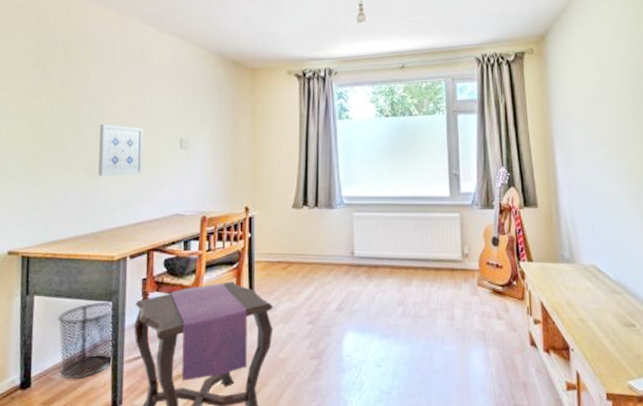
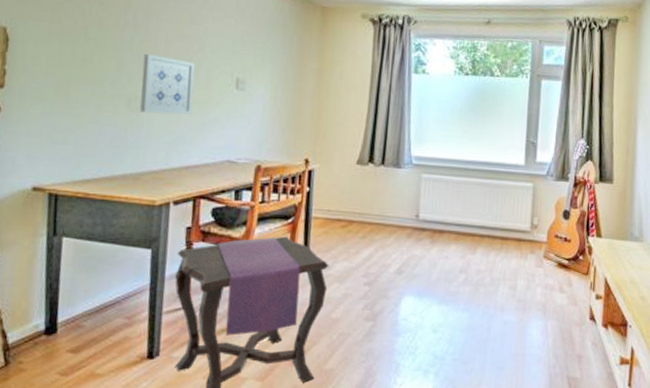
waste bin: present [58,301,114,380] -> none [89,248,153,328]

